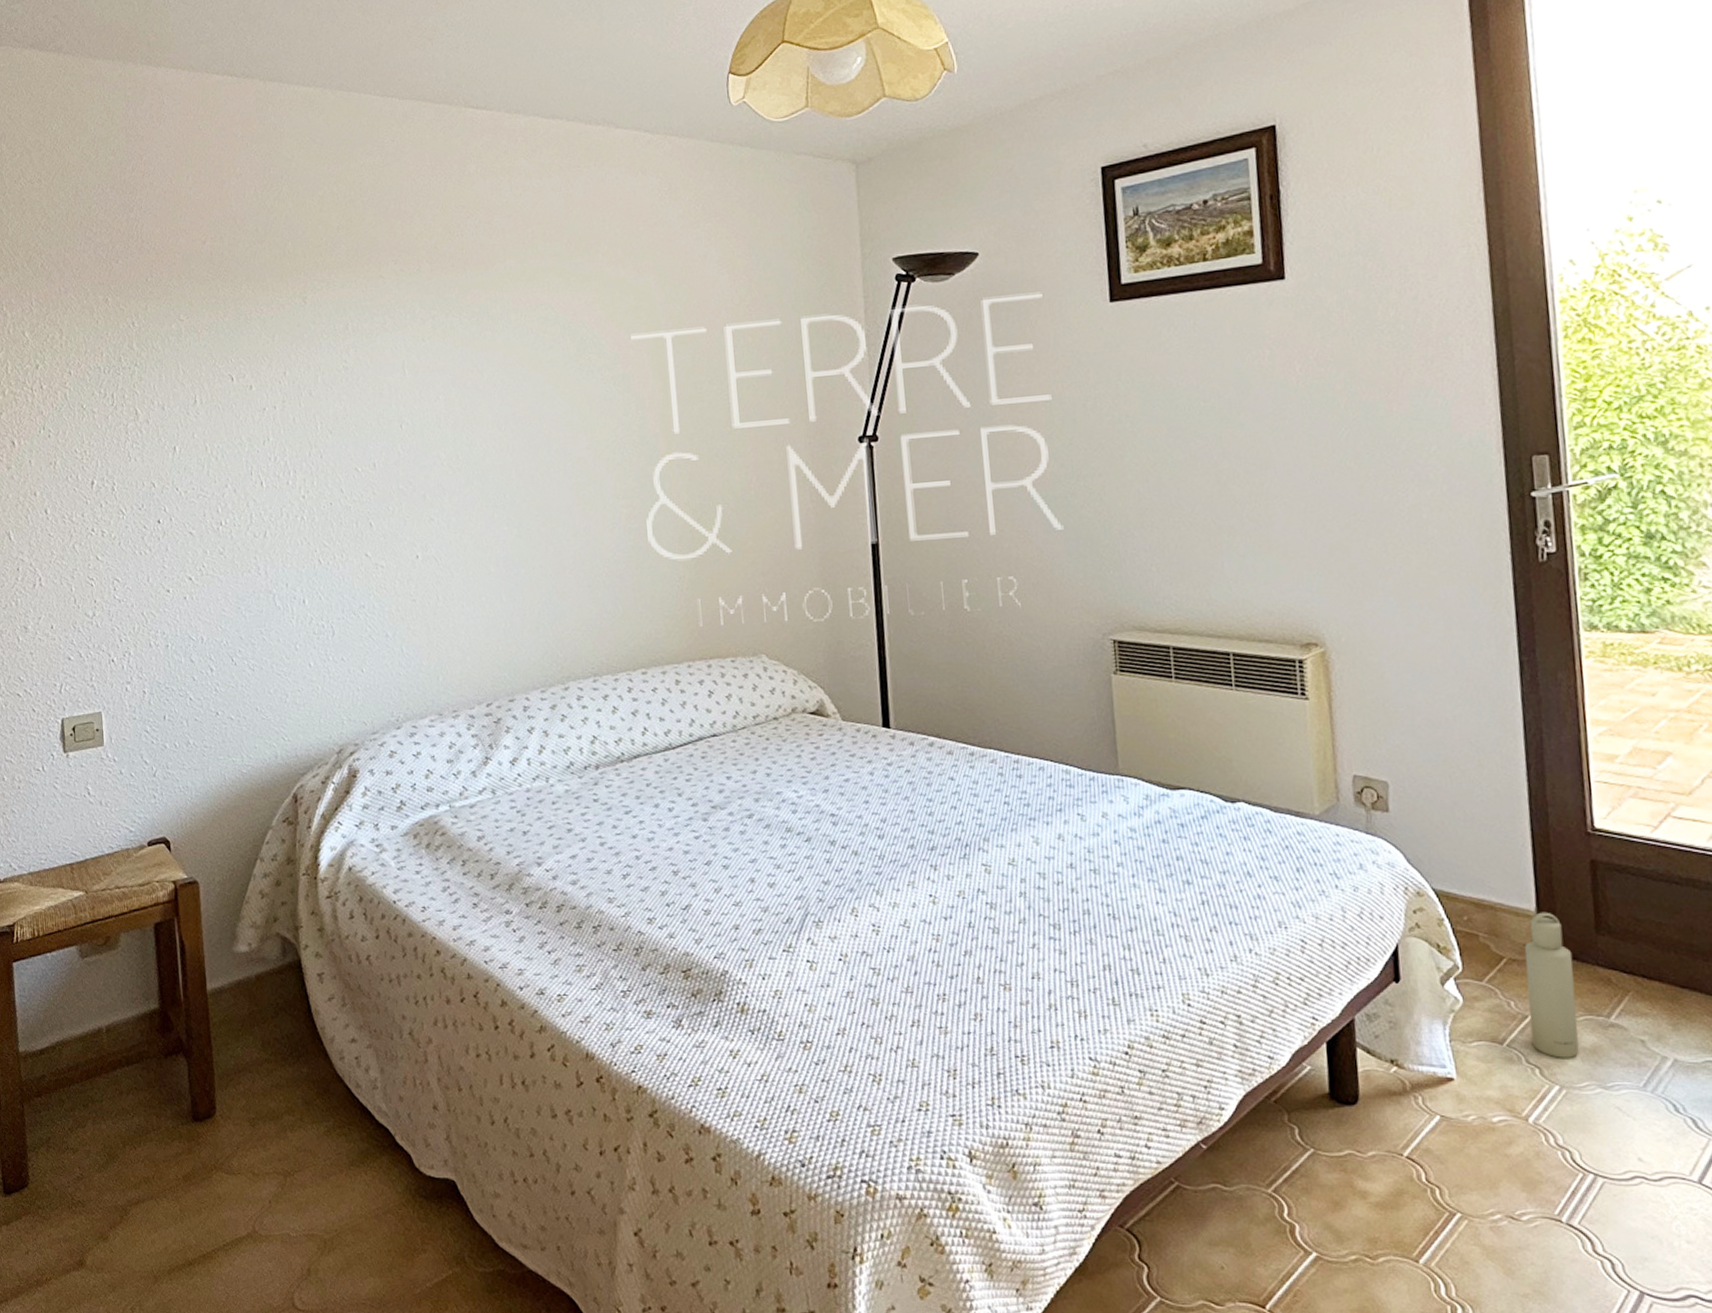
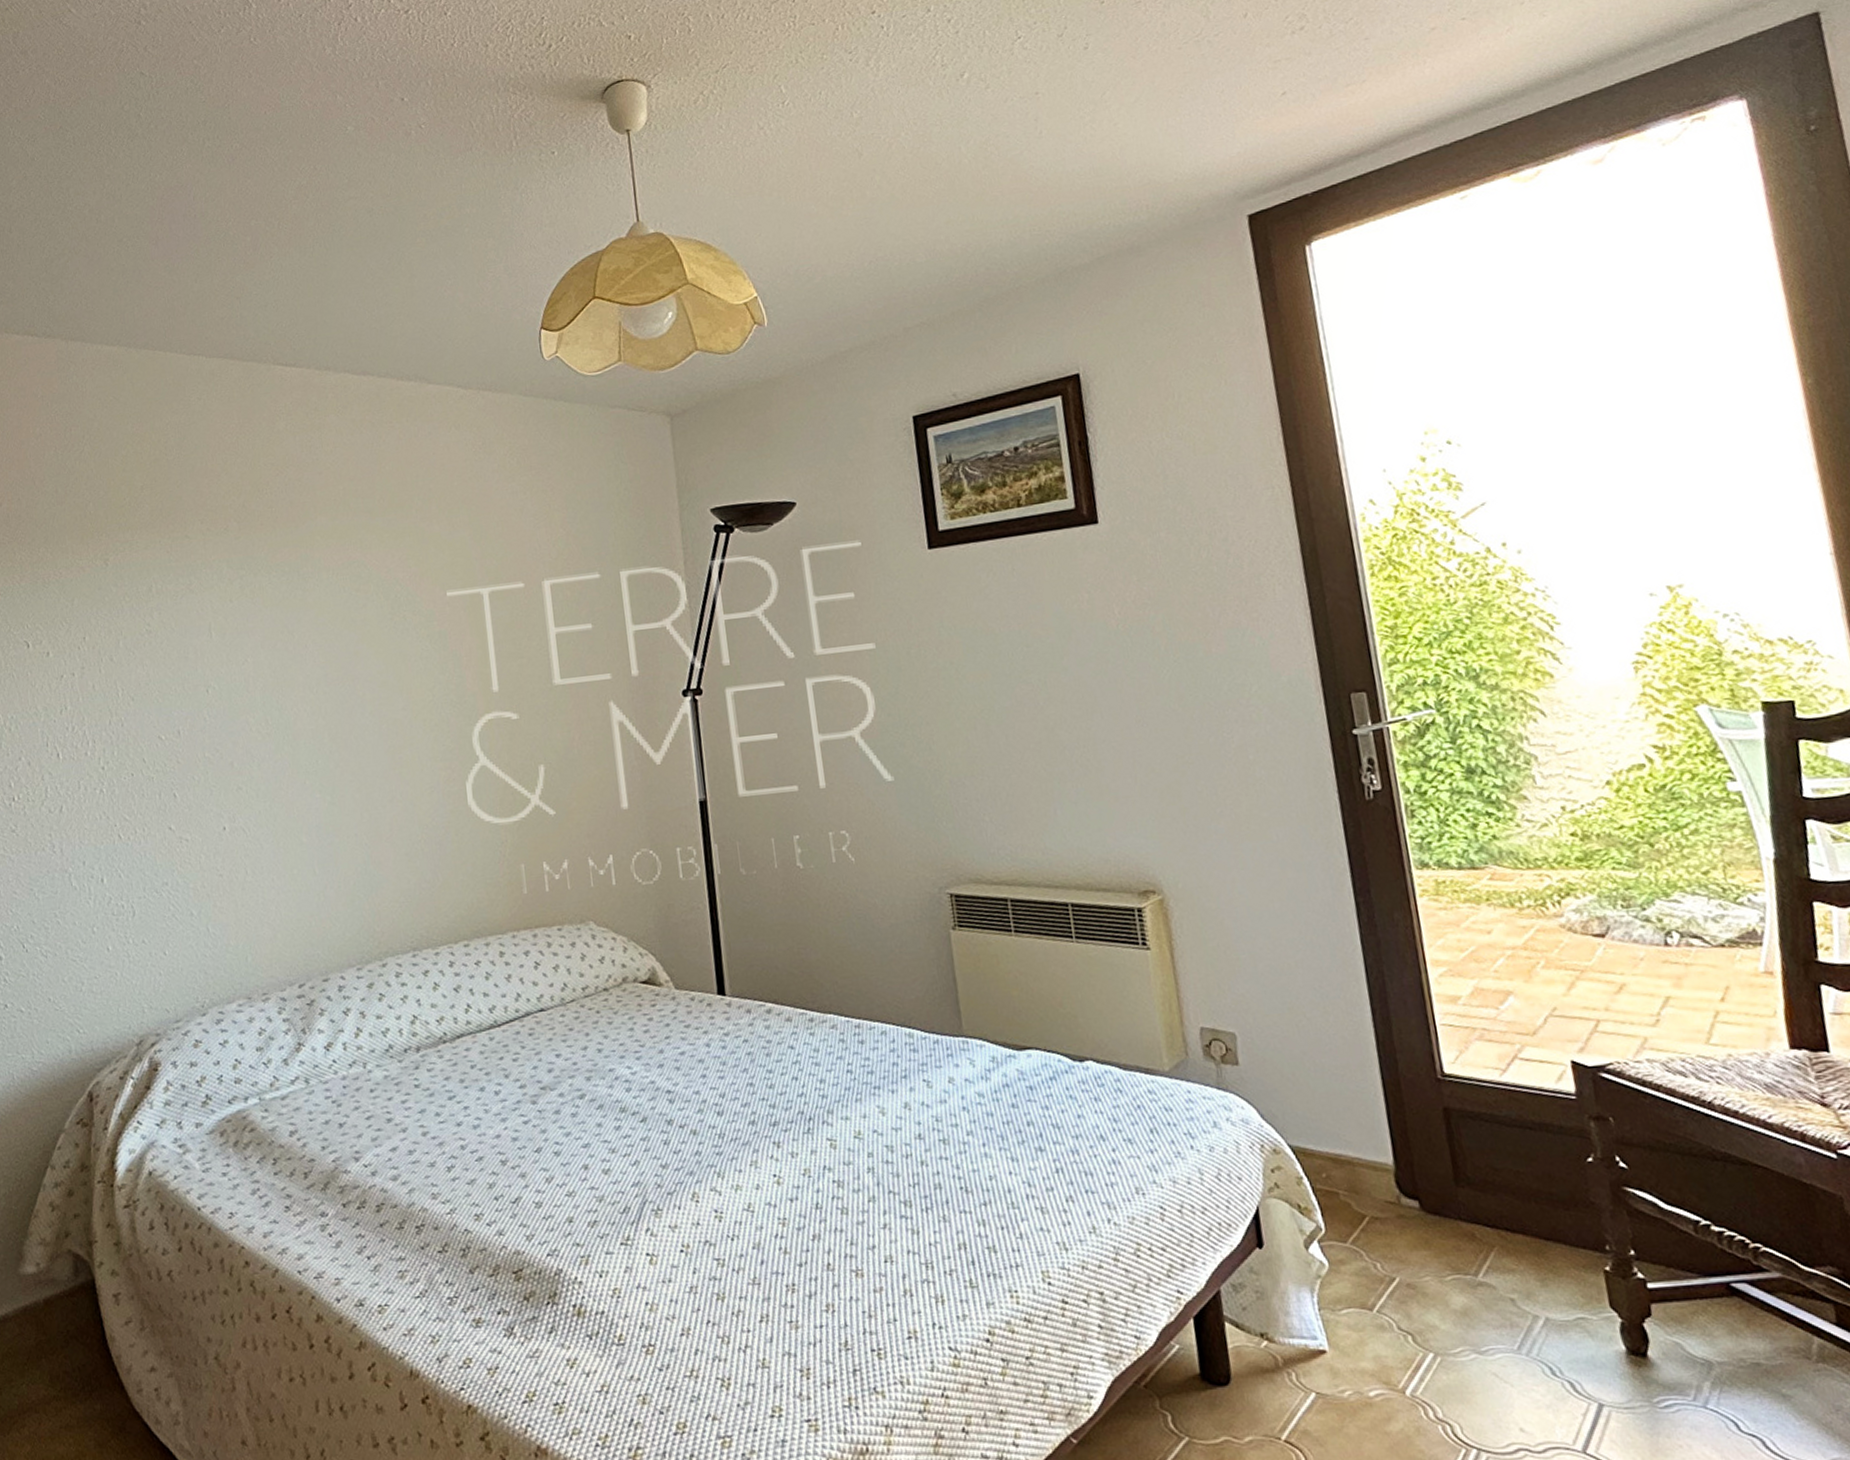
bottle: present [1524,912,1579,1058] -> none [1386,1165,1450,1323]

